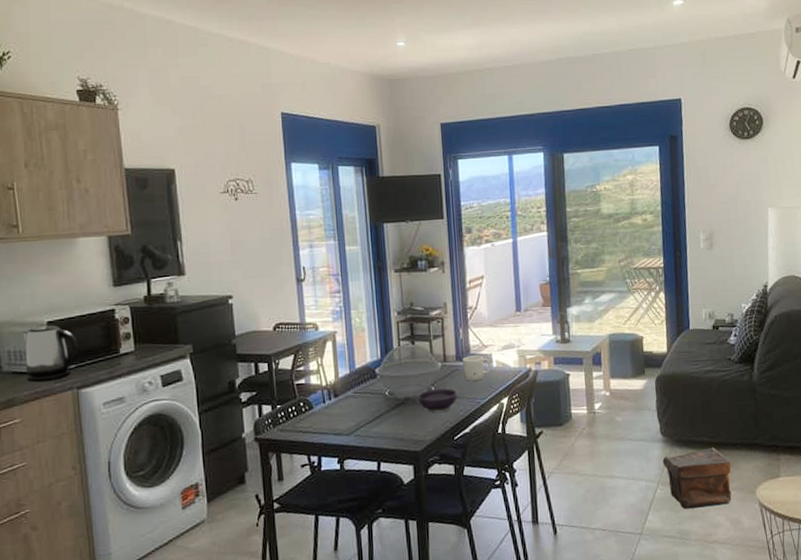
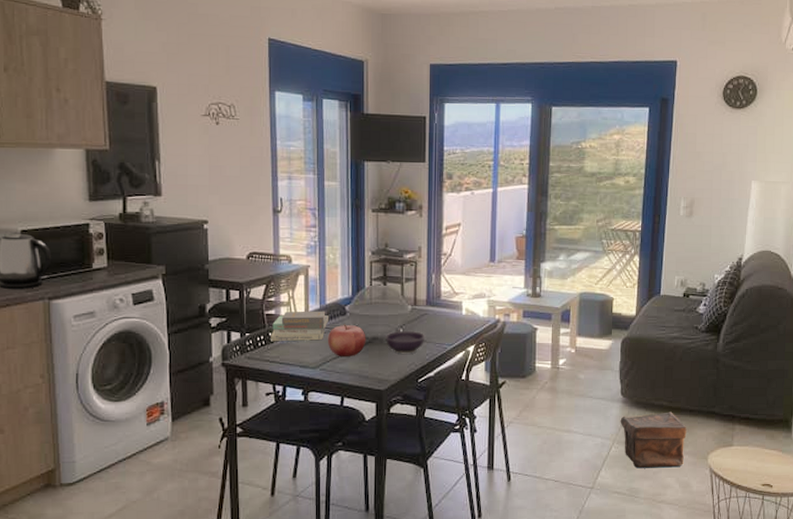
books: none [302,375,359,412] -> present [271,311,328,342]
fruit: none [359,387,399,421] -> present [327,324,366,356]
mug: present [462,355,491,381] -> none [432,302,460,327]

